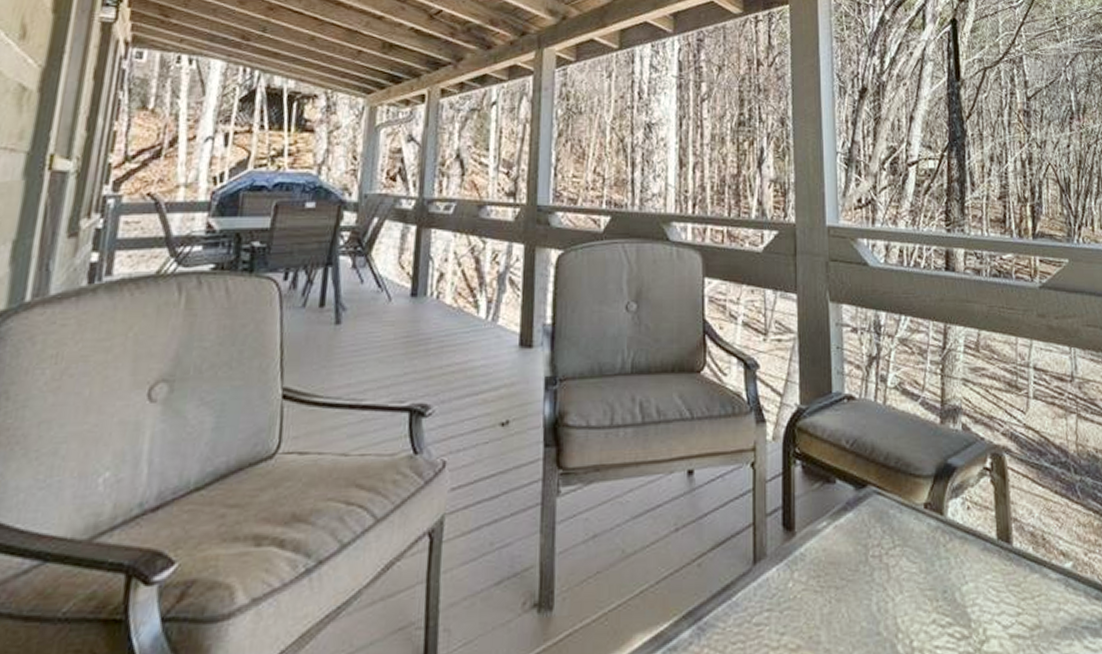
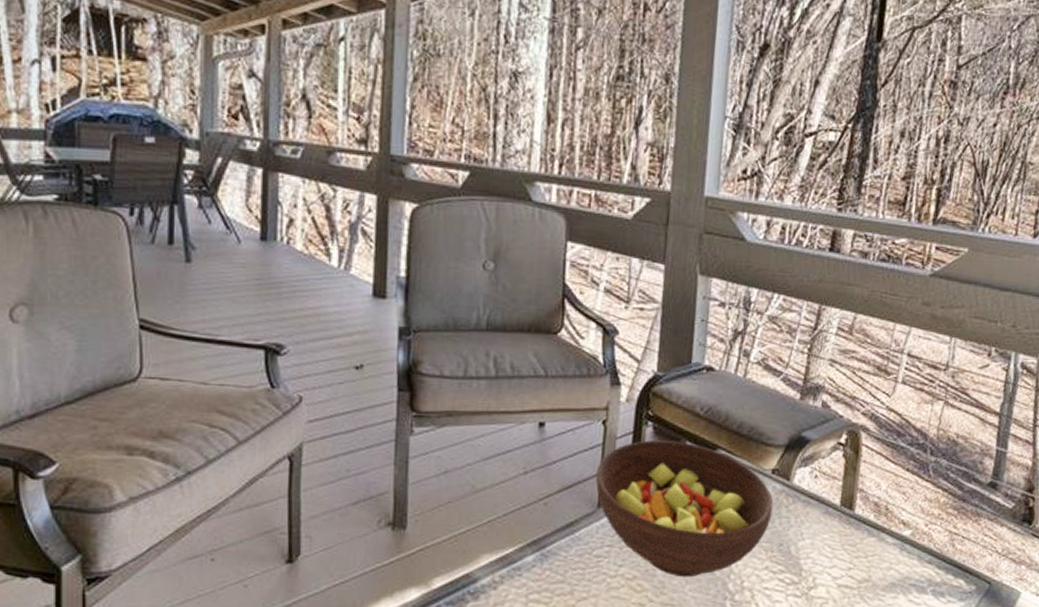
fruit bowl: none [748,479,932,642] -> present [595,440,774,577]

